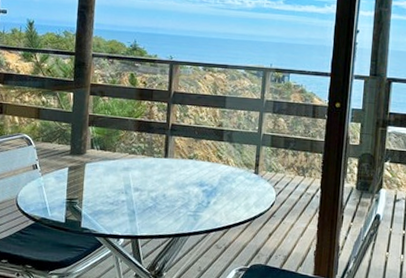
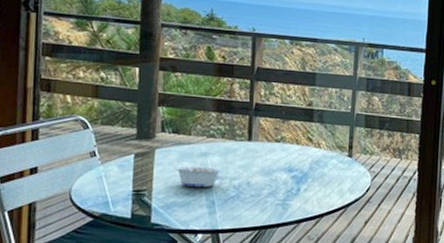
legume: none [102,174,141,198] -> present [175,161,222,188]

